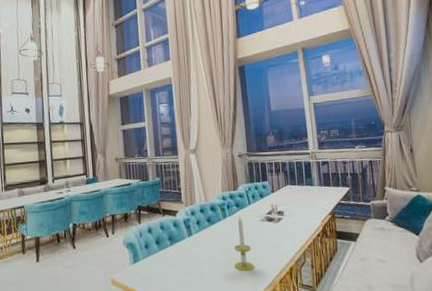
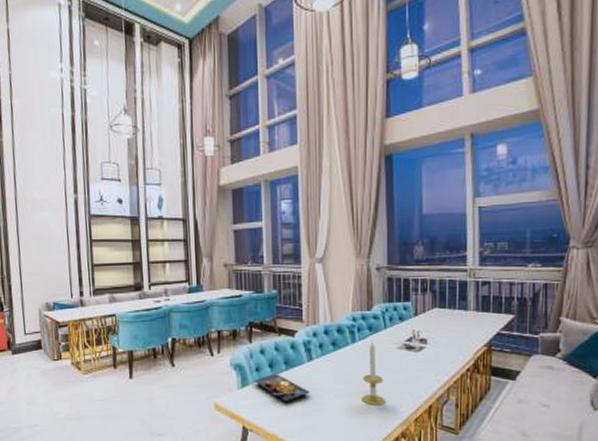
plate: none [144,248,191,274] -> present [254,373,310,402]

